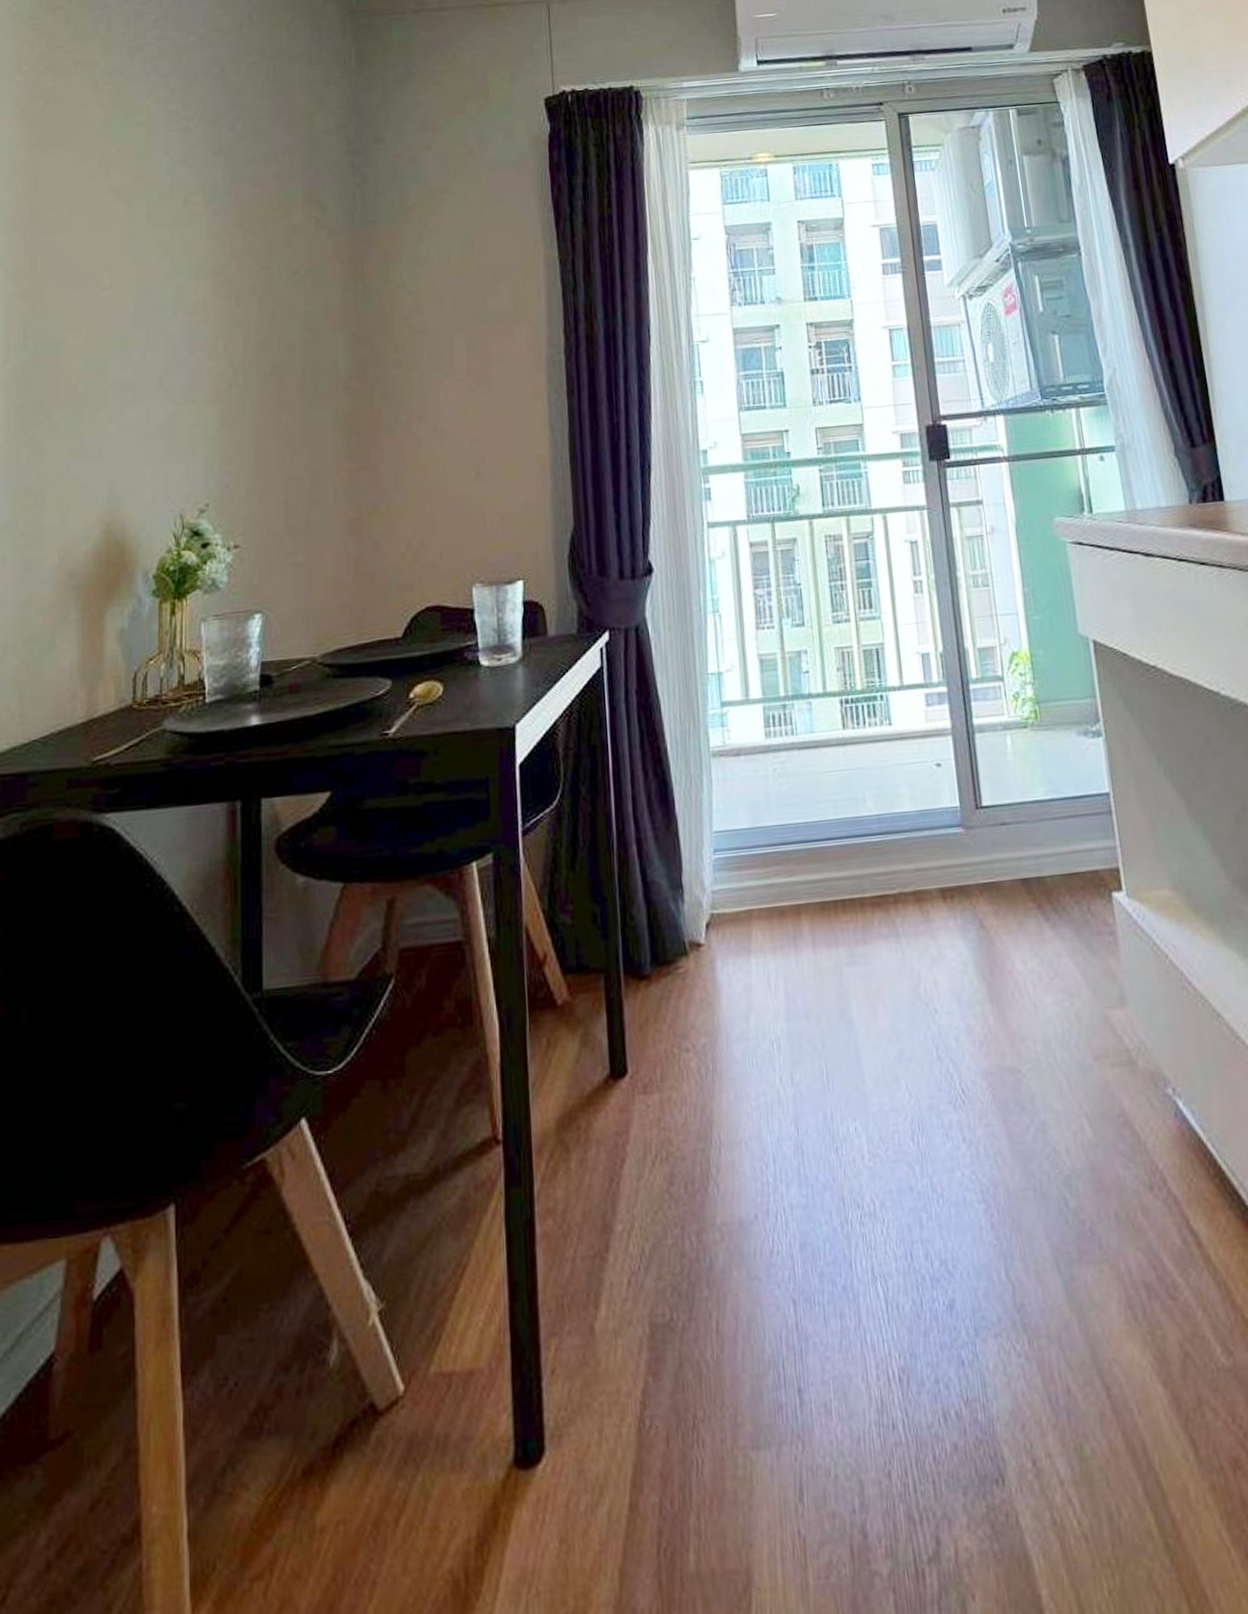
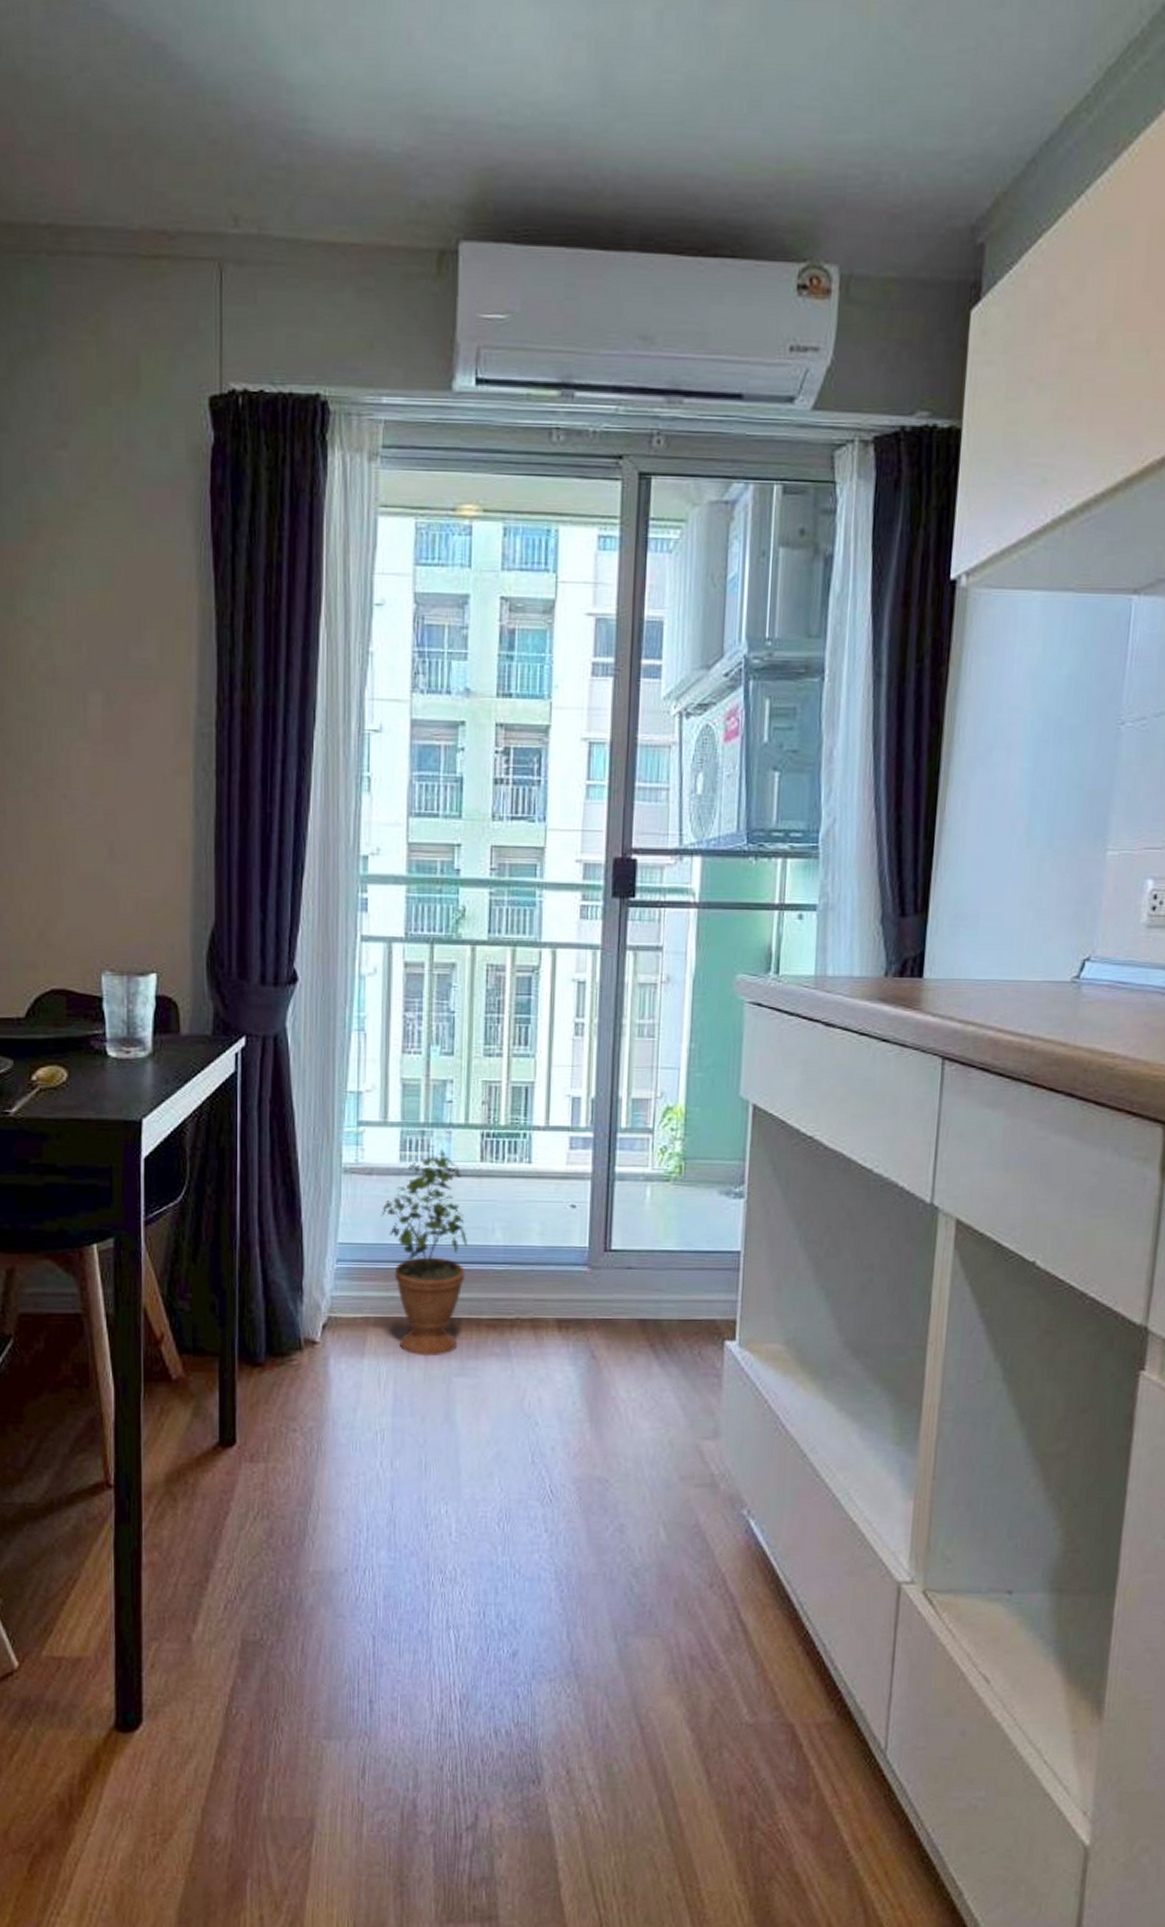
potted plant: none [752,717,844,947] -> present [380,1145,468,1357]

